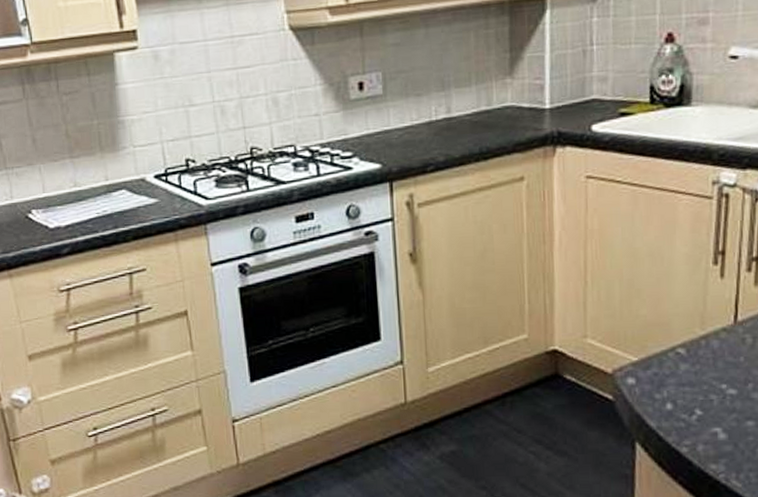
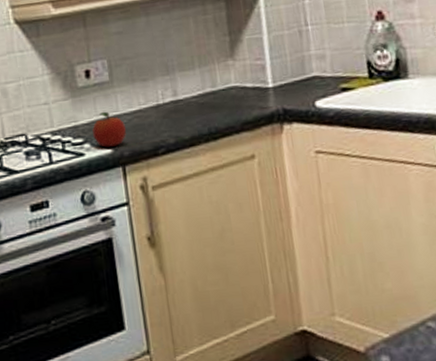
fruit: none [362,125,396,162] -> present [92,111,126,148]

